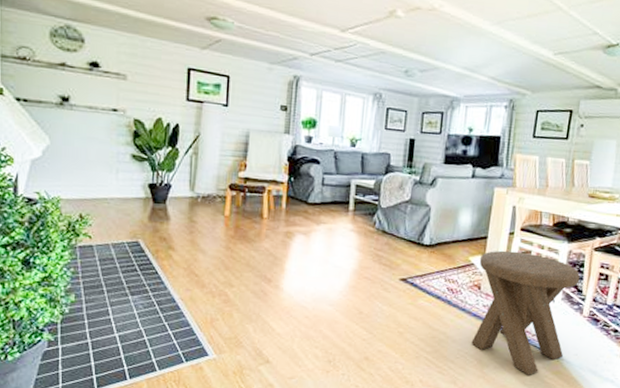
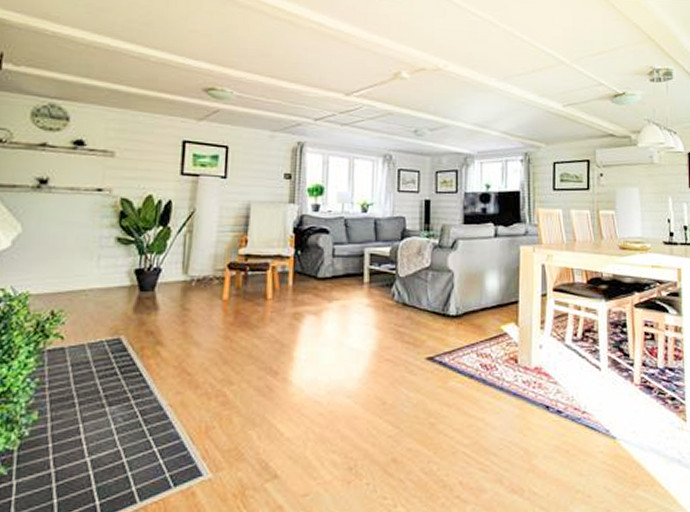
music stool: present [471,250,580,375] -> none [512,315,625,463]

